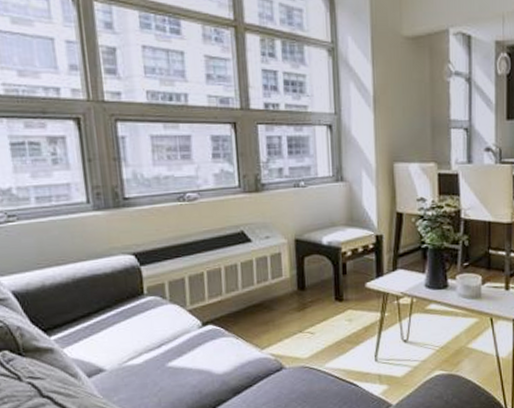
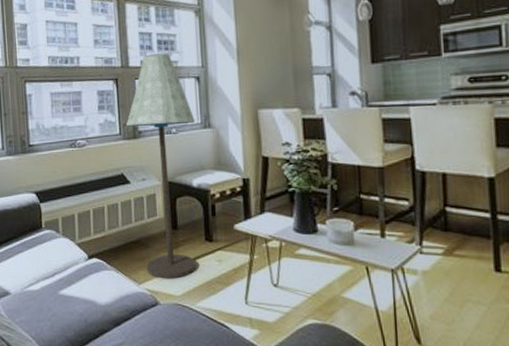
floor lamp: none [247,96,326,342] -> present [126,53,196,279]

